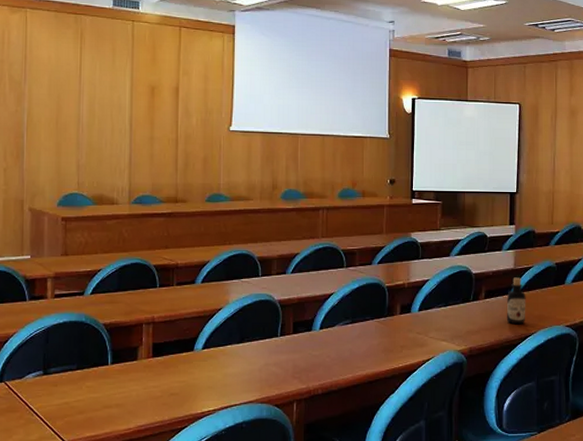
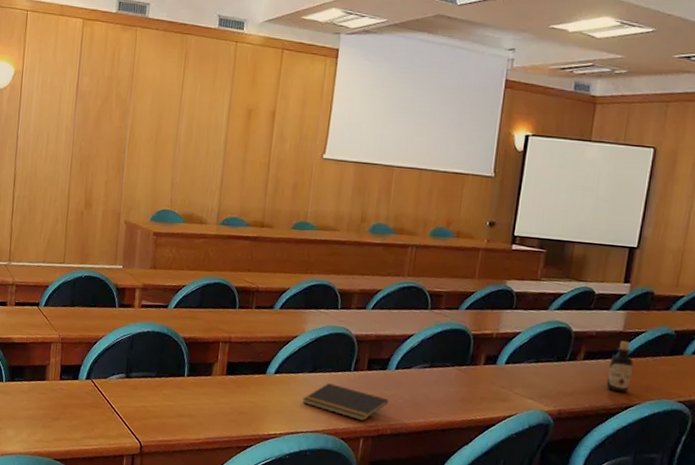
notepad: none [233,351,317,385] -> present [302,383,389,422]

